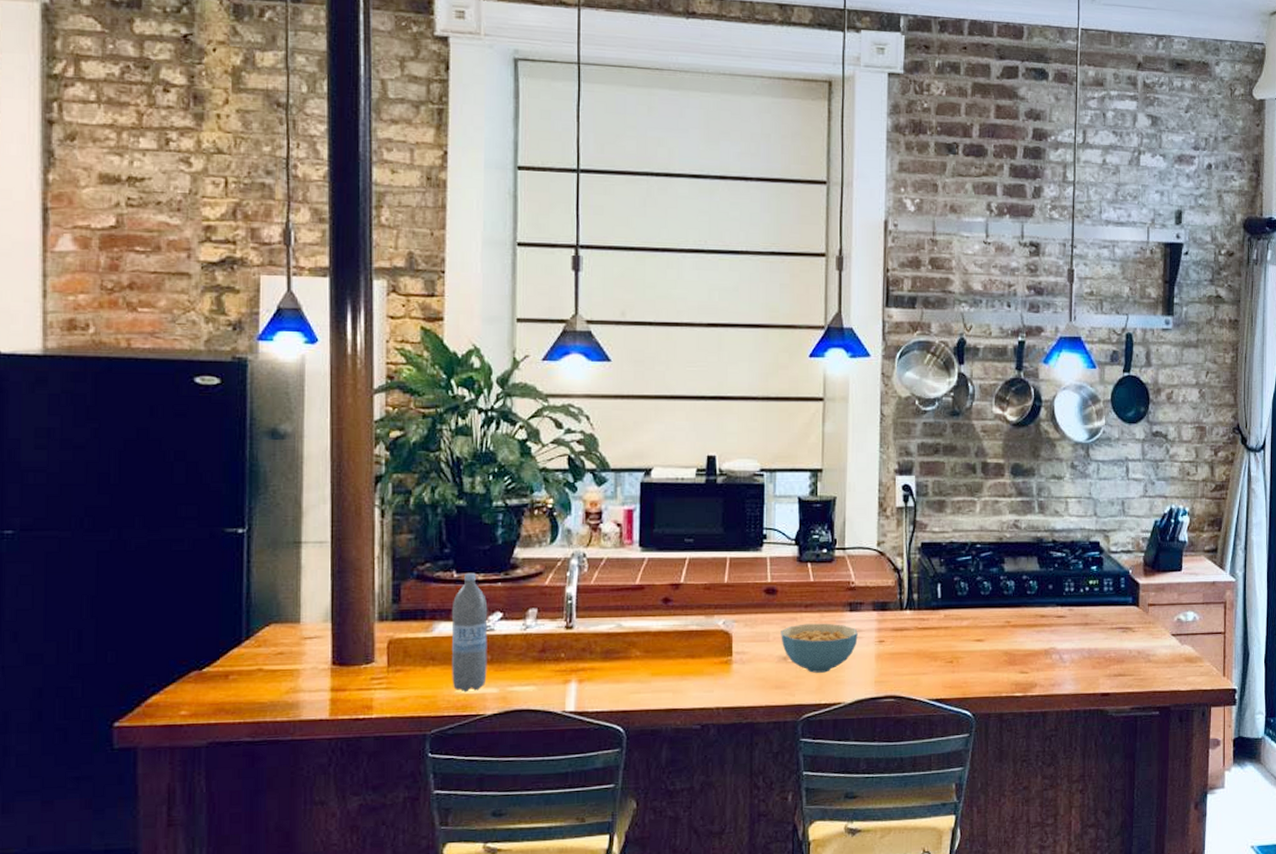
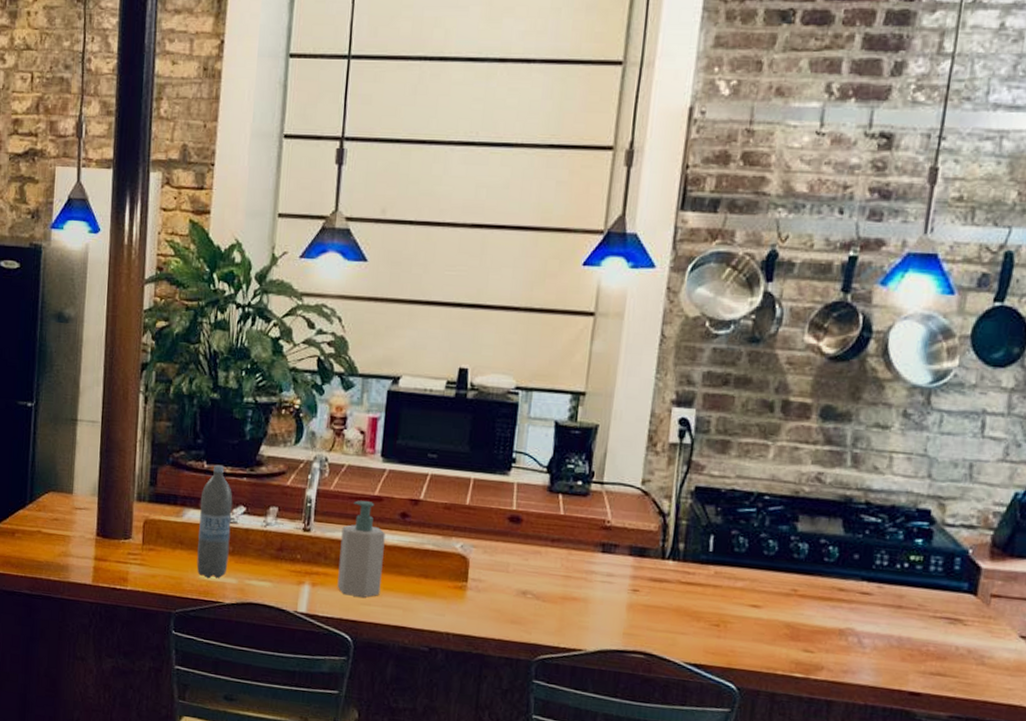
soap bottle: none [605,591,649,687] -> present [337,500,385,598]
cereal bowl: present [781,623,858,673] -> none [521,559,609,615]

